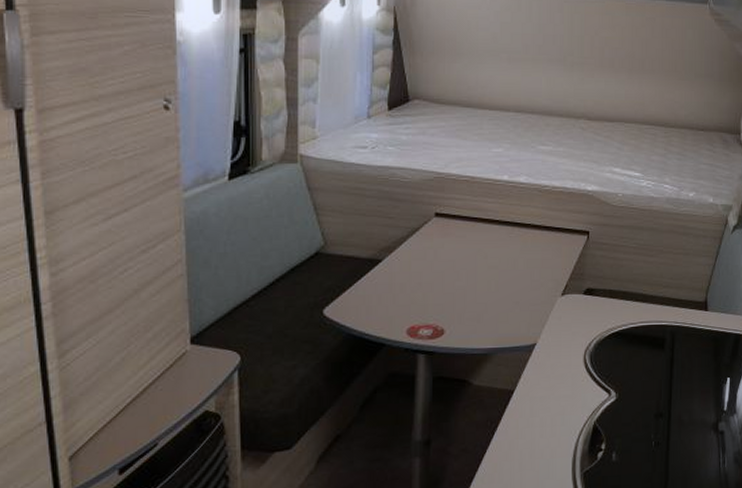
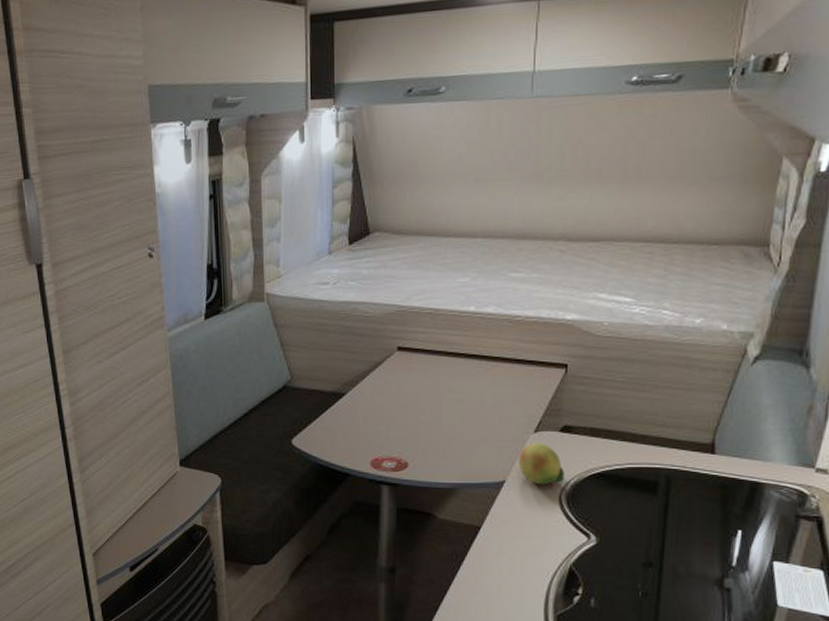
fruit: none [547,305,588,346] -> present [518,443,565,485]

